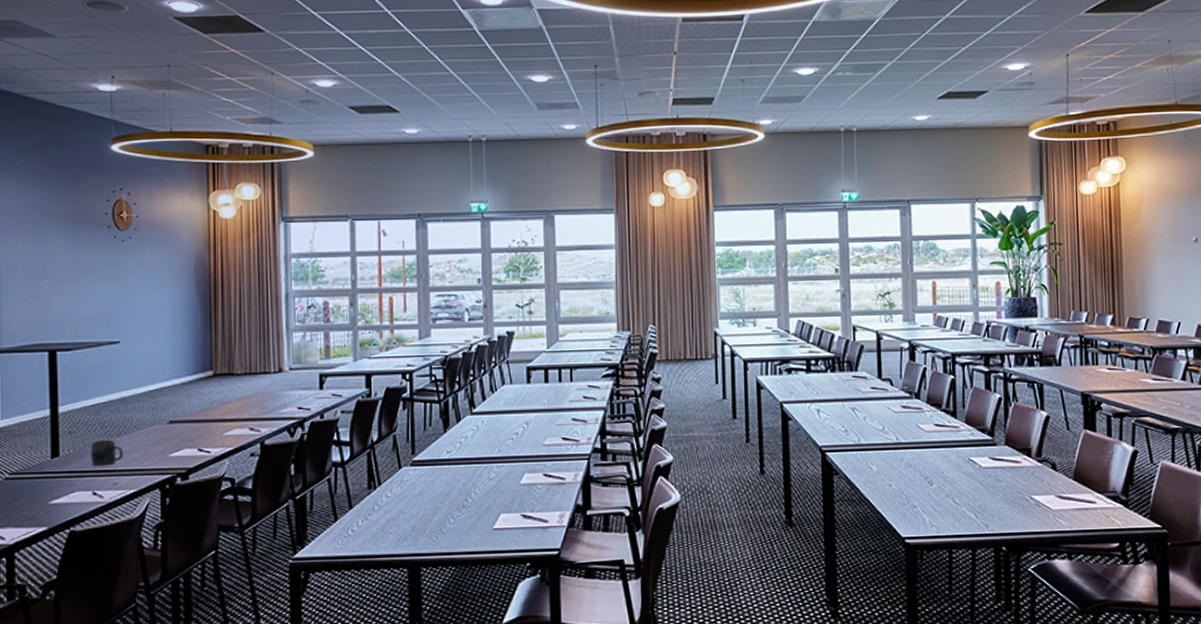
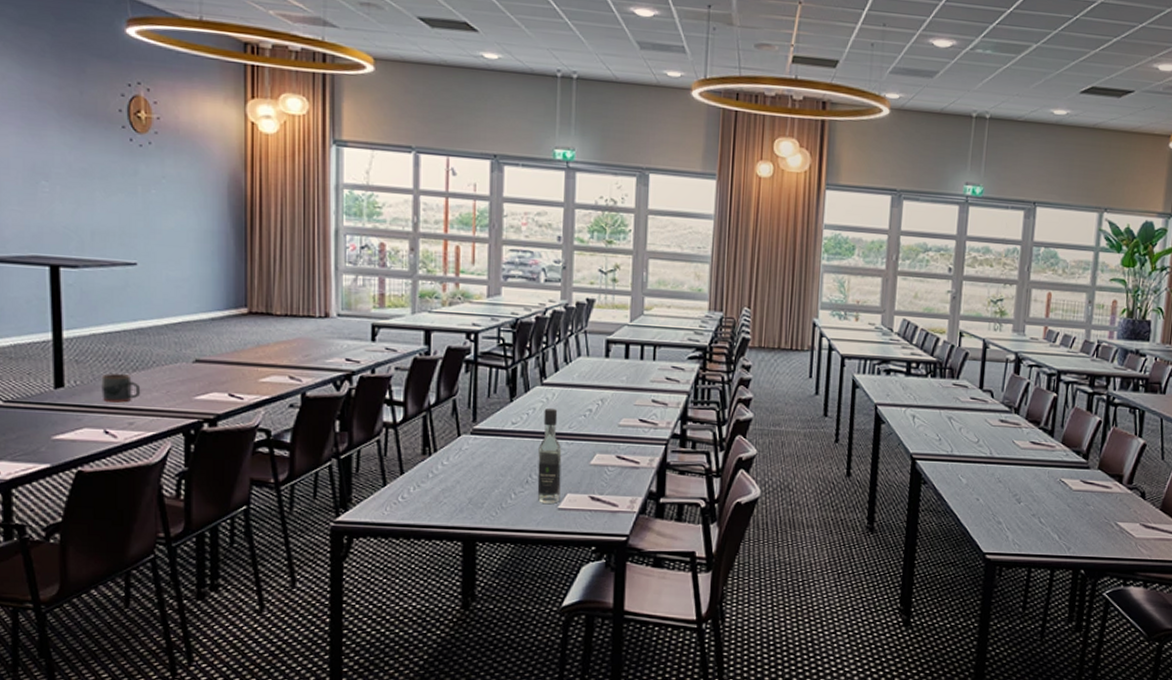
bottle: none [472,434,495,525] -> present [537,407,562,504]

